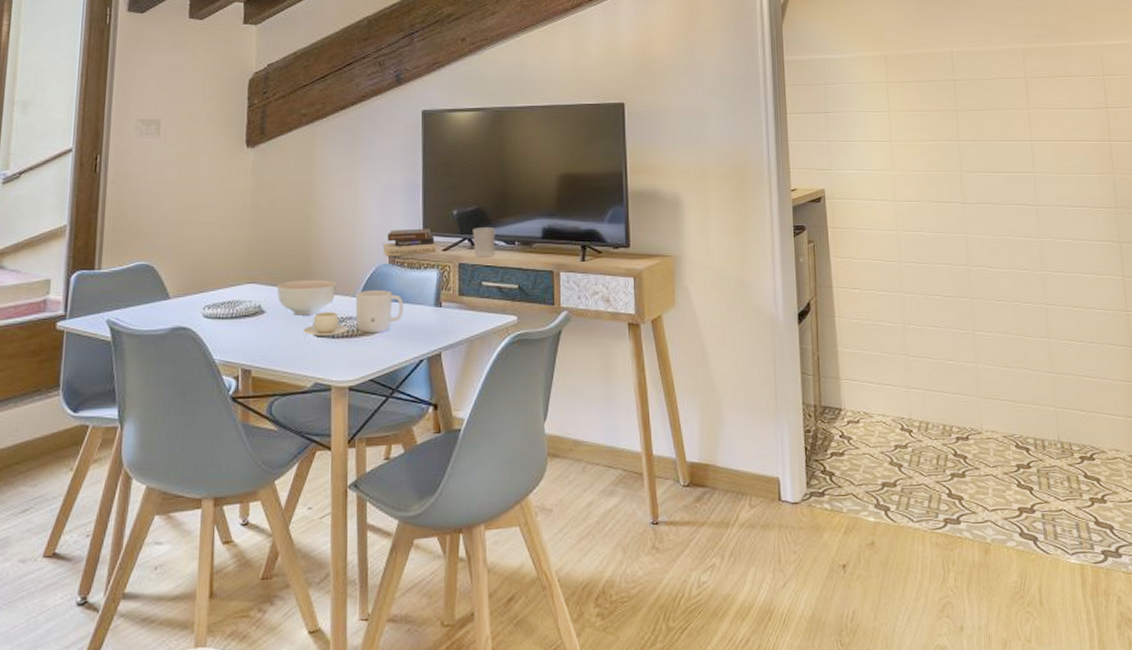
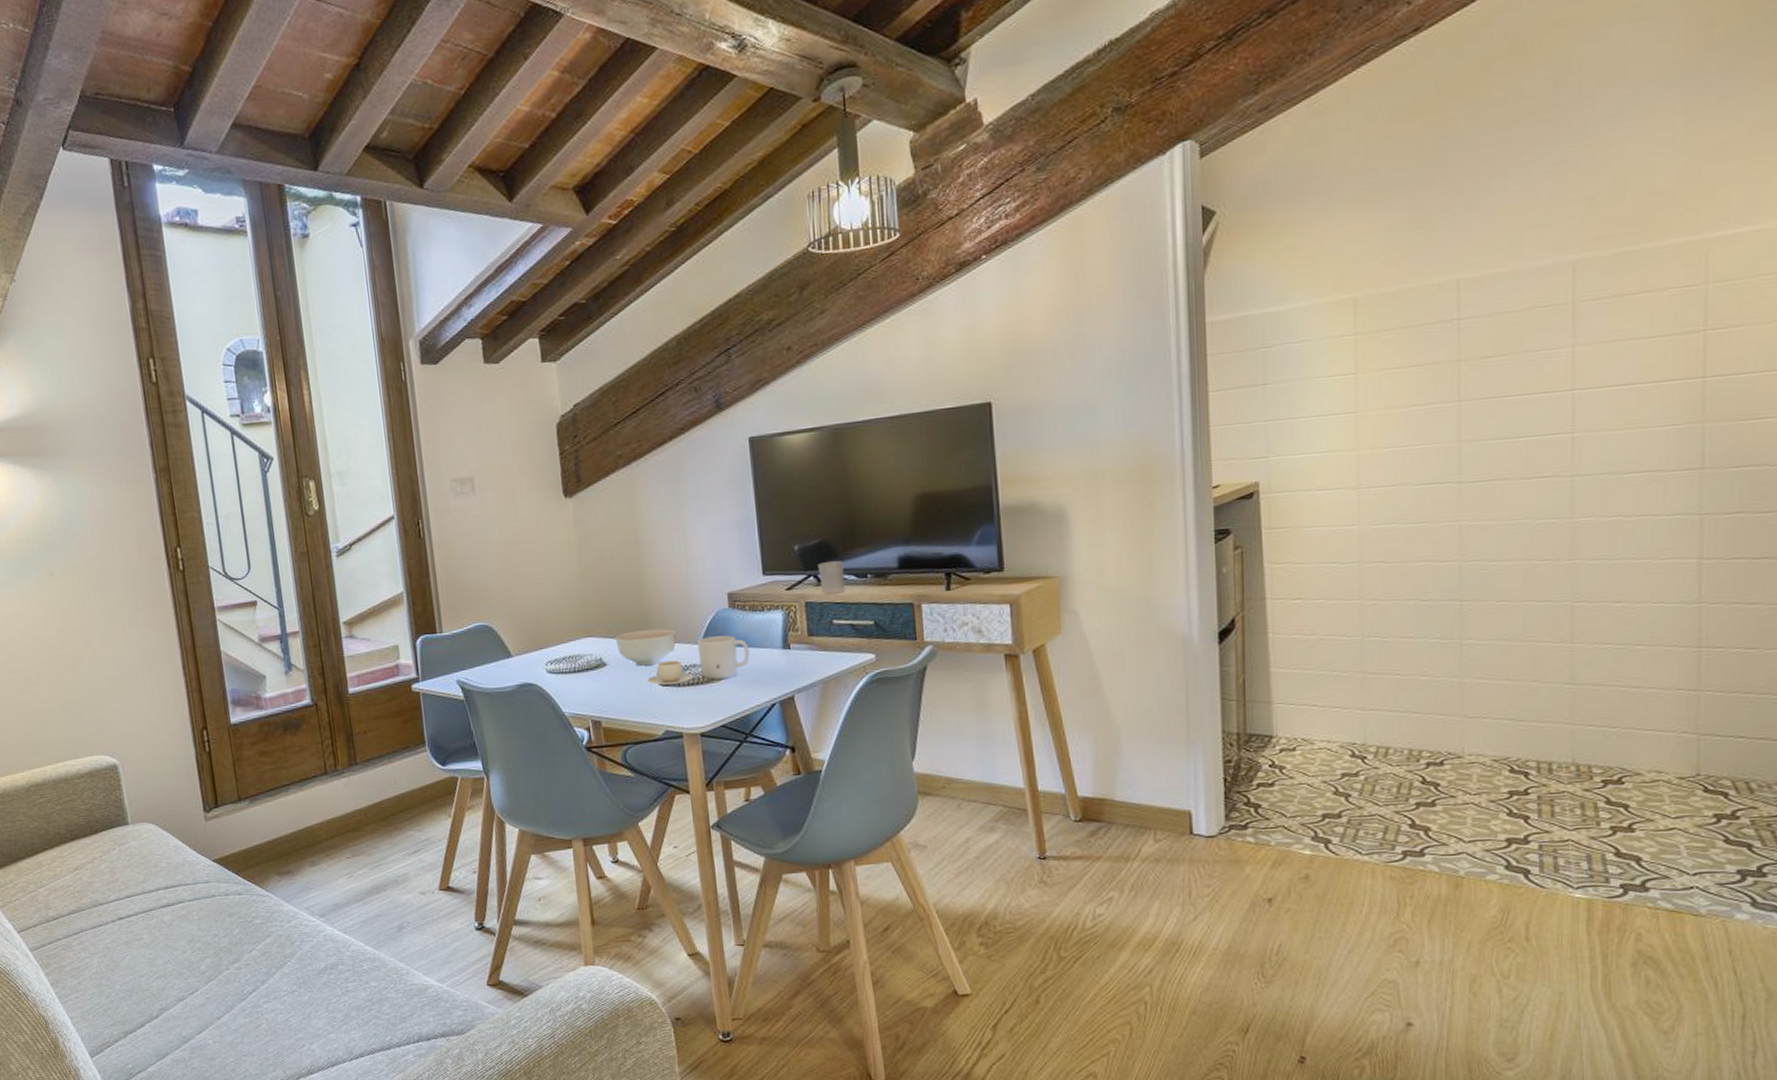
books: present [382,228,437,257] -> none [719,567,780,601]

